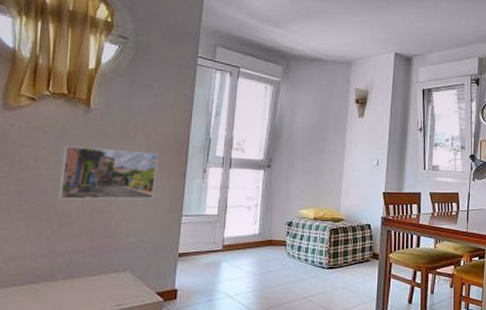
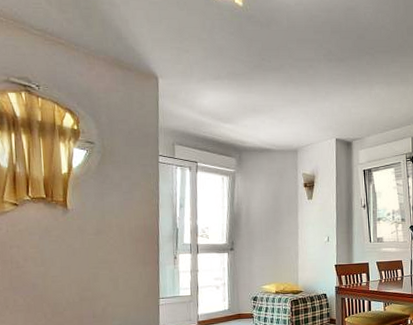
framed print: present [58,146,158,200] -> none [48,243,133,292]

